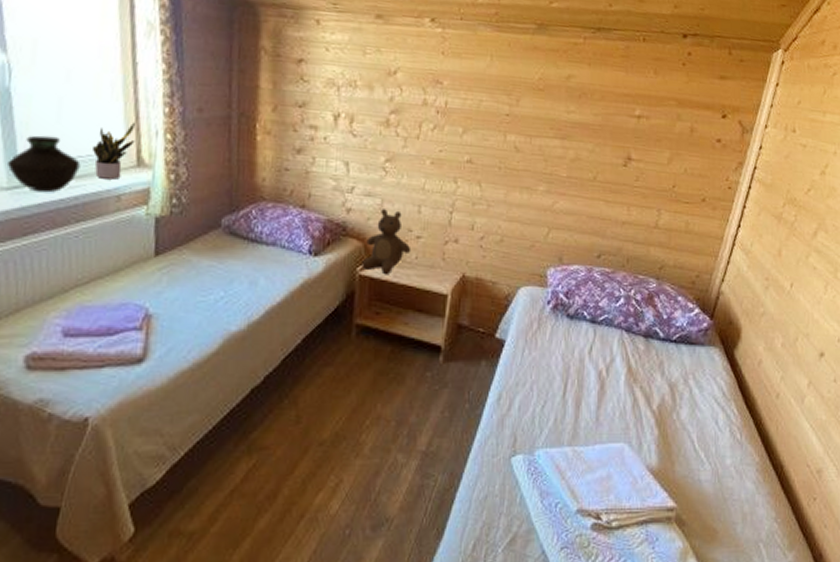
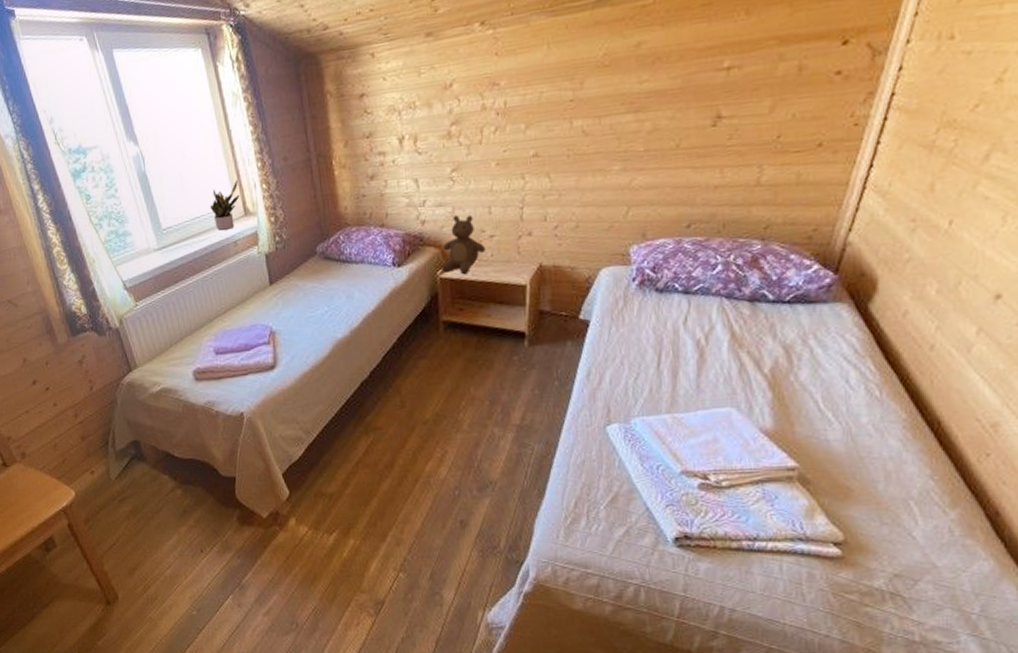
vase: present [6,135,81,193] -> none [154,203,205,249]

